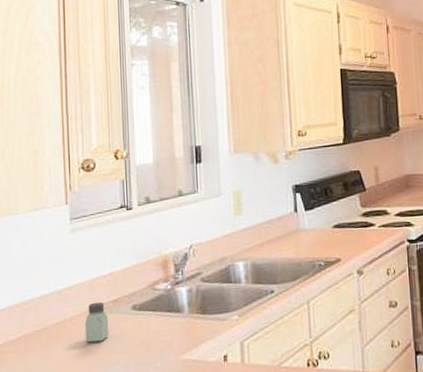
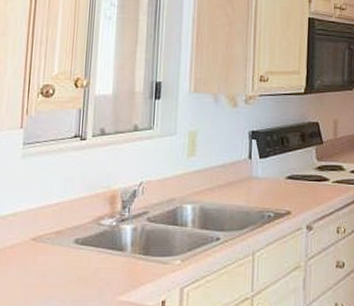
saltshaker: present [84,301,110,343] -> none [23,231,50,273]

